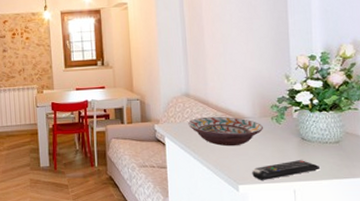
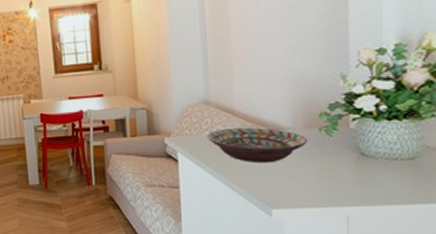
remote control: present [252,160,319,180] -> none [290,180,384,204]

